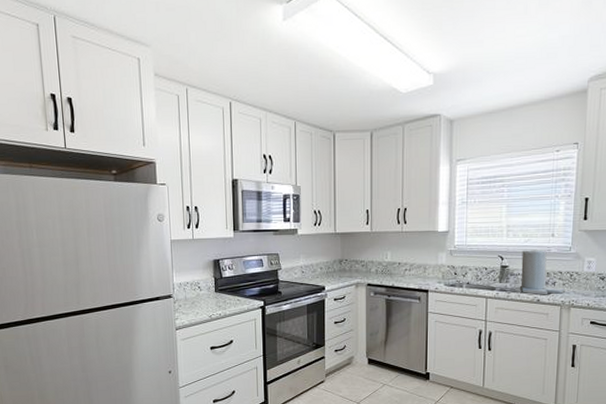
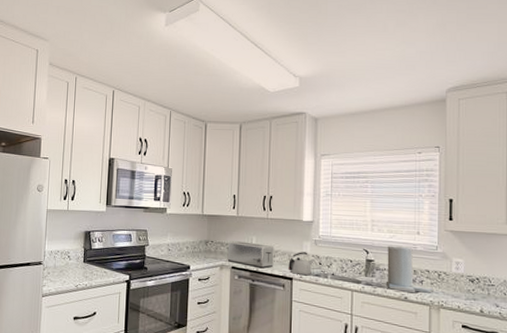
toaster: none [362,257,410,283] -> present [227,241,274,269]
kettle: none [424,263,450,286] -> present [288,252,314,275]

